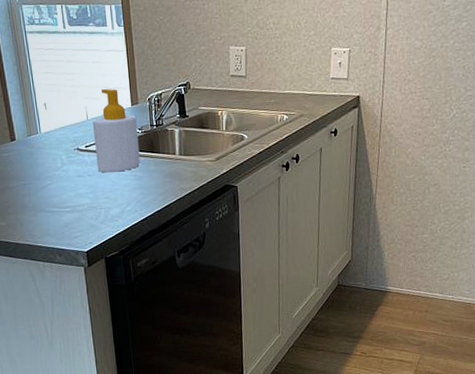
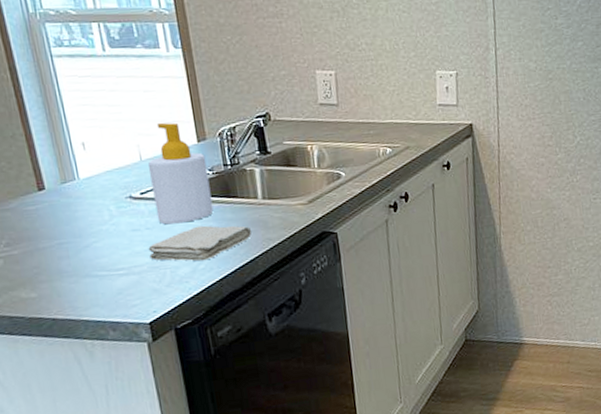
washcloth: none [89,175,170,204] -> present [148,225,252,262]

